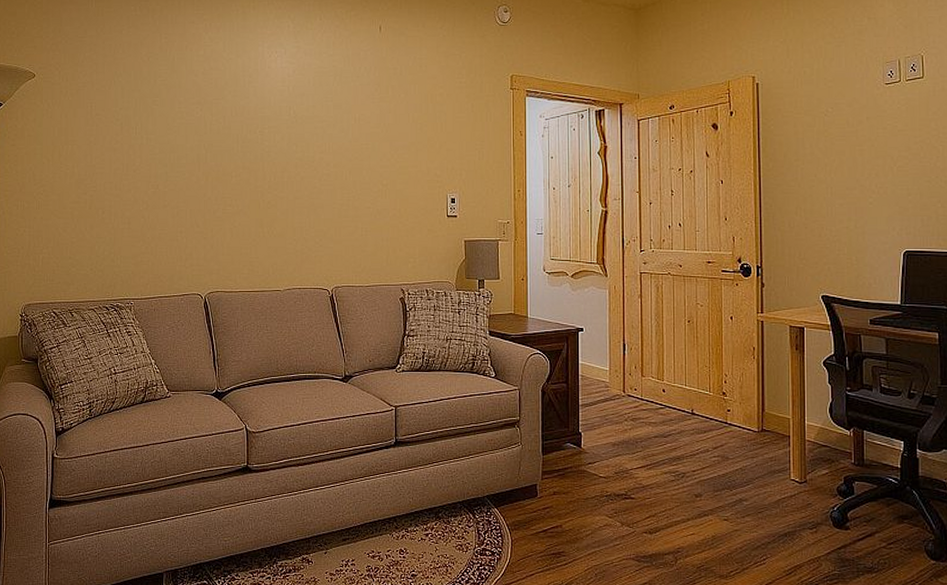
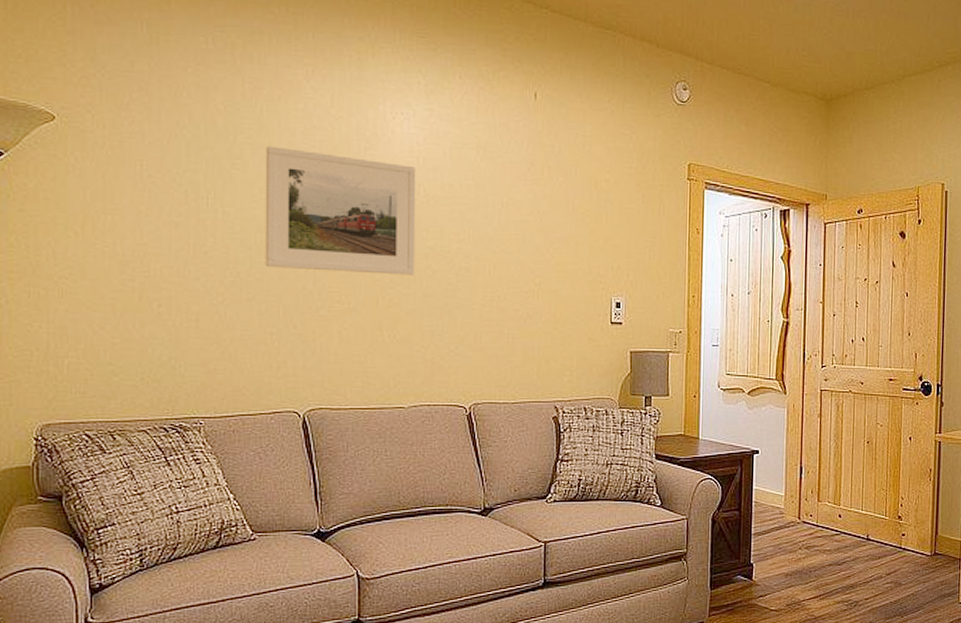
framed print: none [176,85,288,182] -> present [265,146,416,275]

